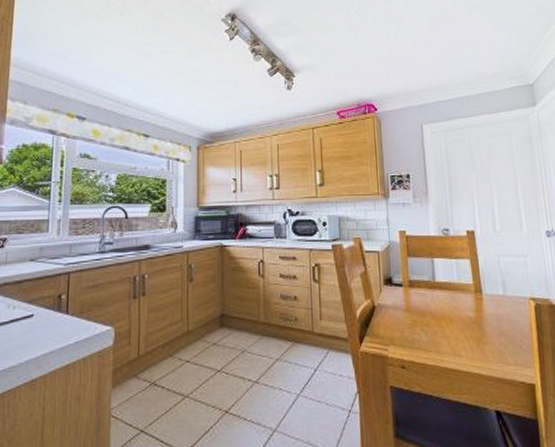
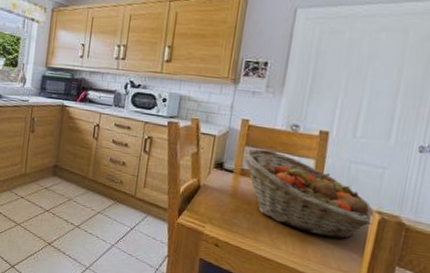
fruit basket: none [406,257,531,334] -> present [242,148,376,239]

